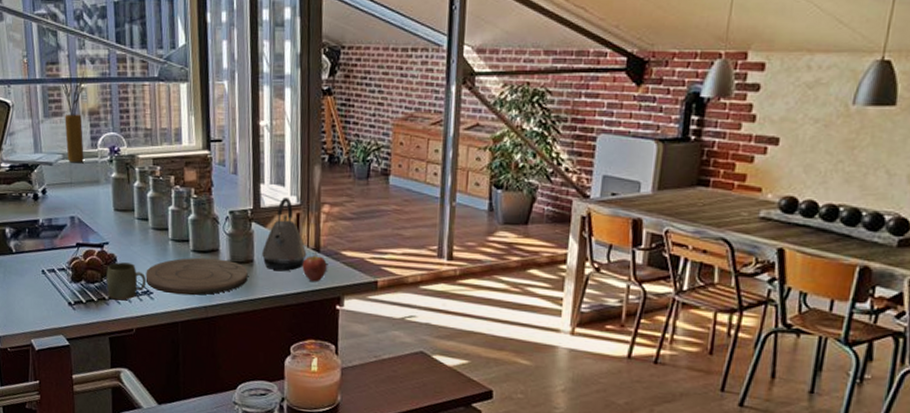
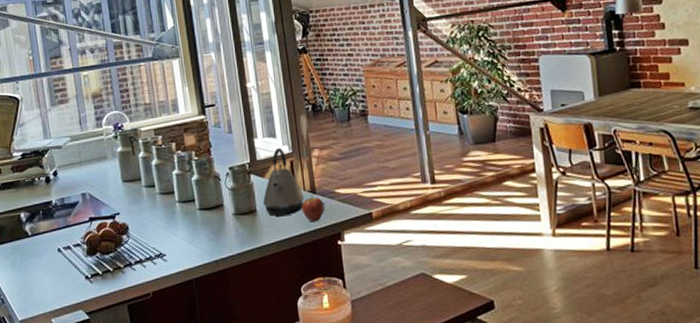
vase: present [61,71,88,163] -> none [65,60,91,144]
mug: present [106,262,147,301] -> none [120,229,159,267]
cutting board: present [145,257,248,295] -> none [157,213,253,253]

